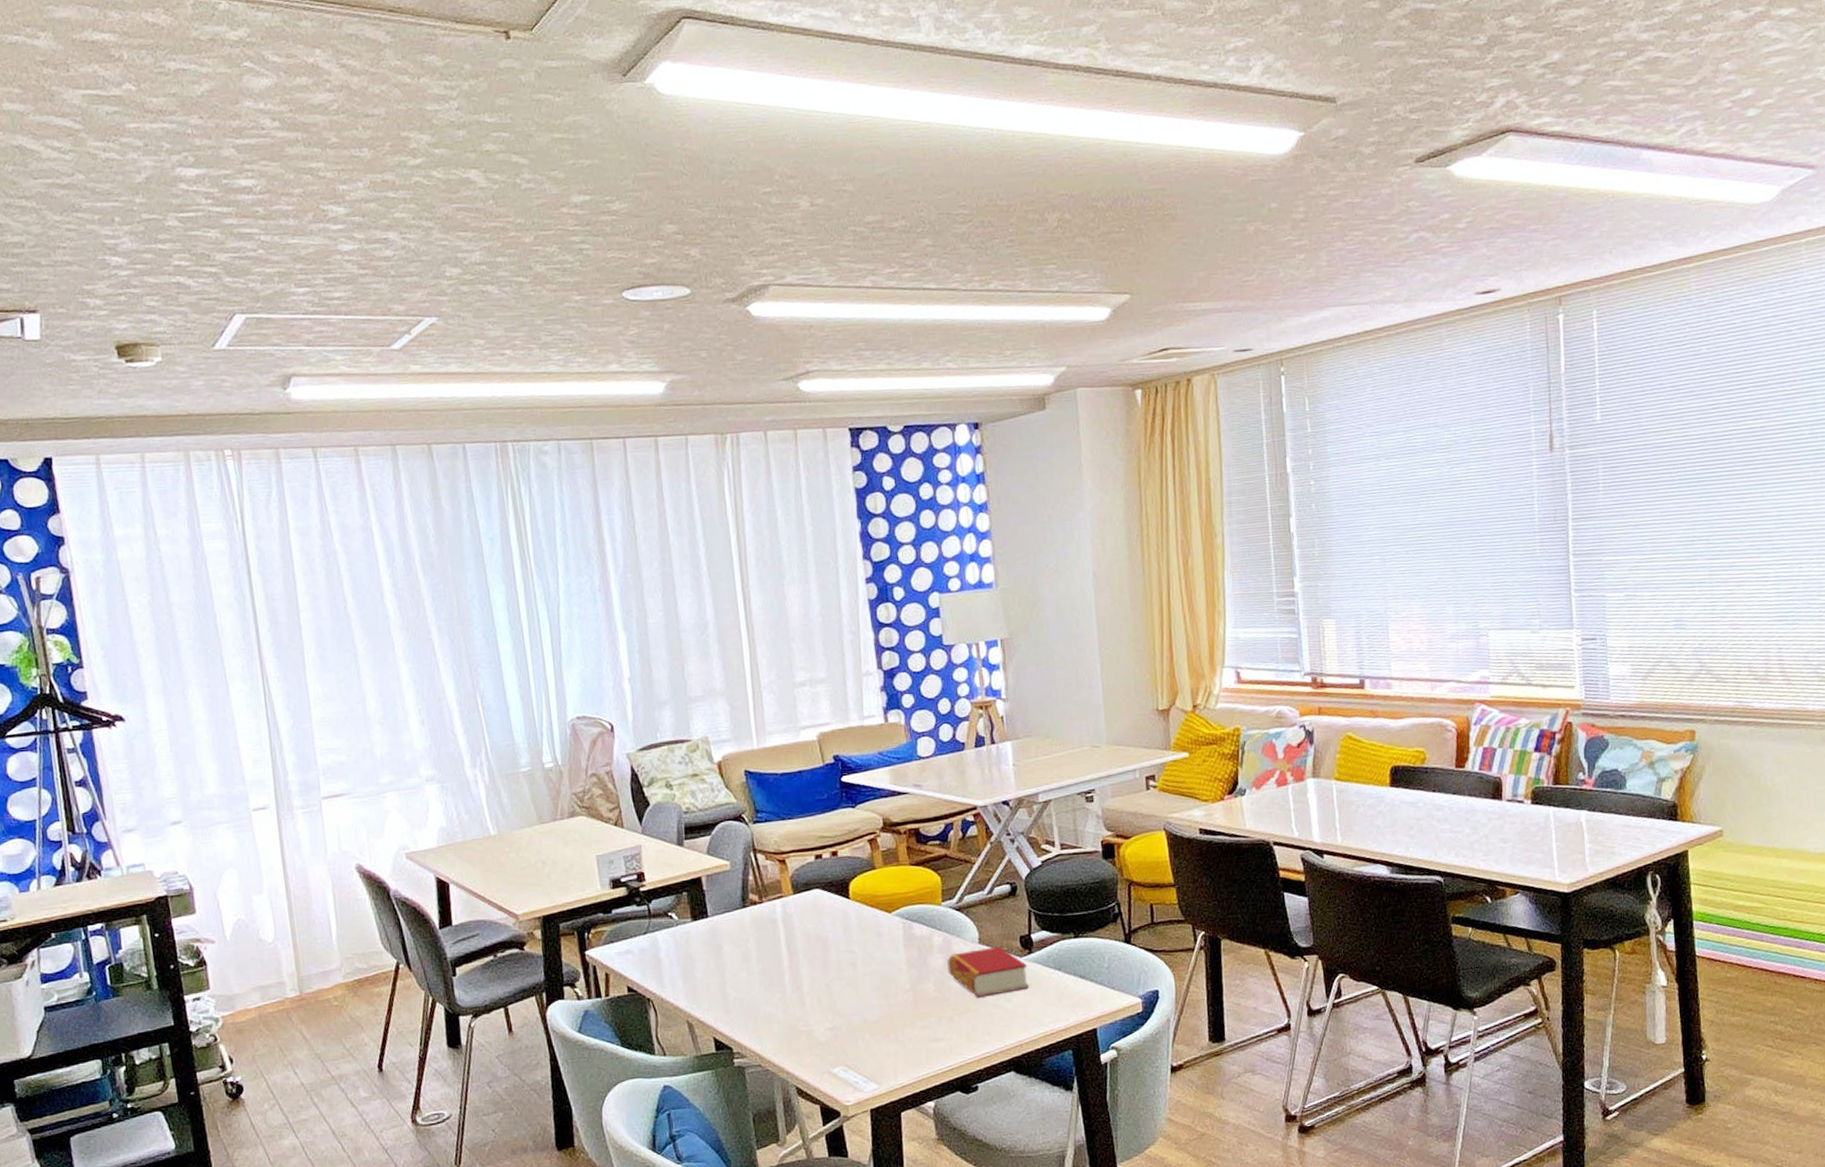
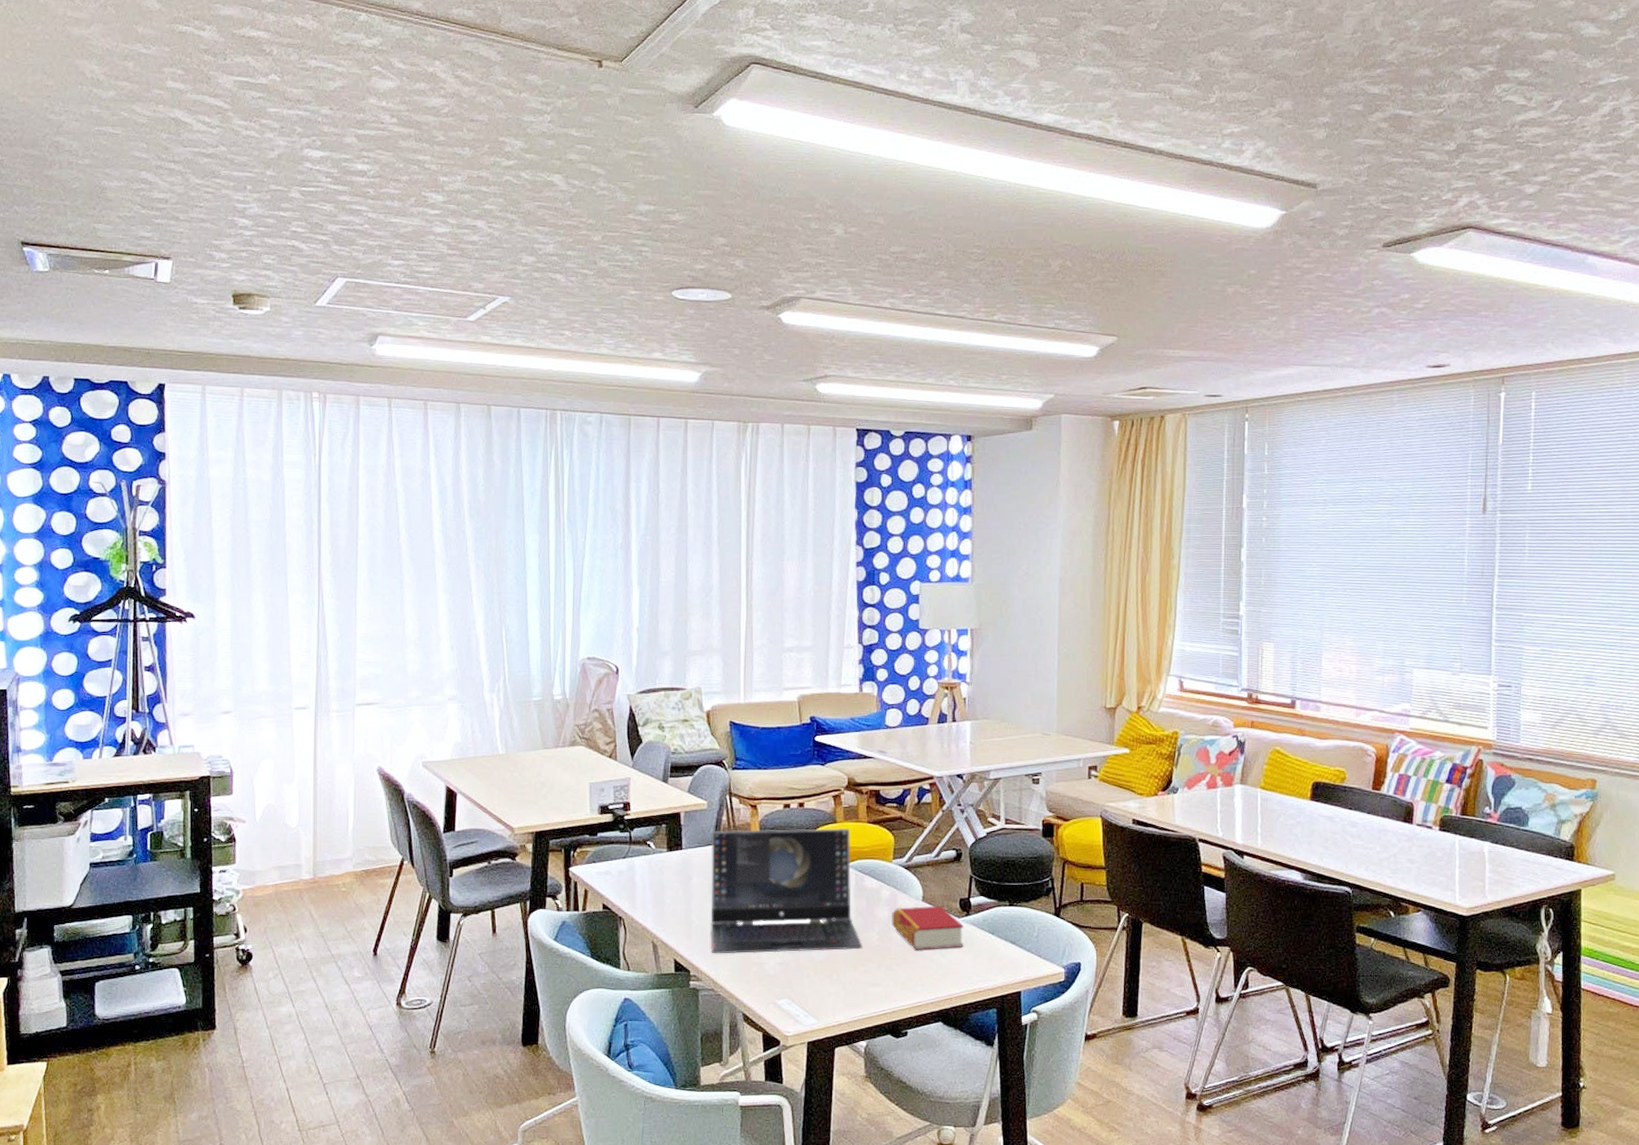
laptop computer: none [739,874,919,1027] -> present [710,828,863,954]

